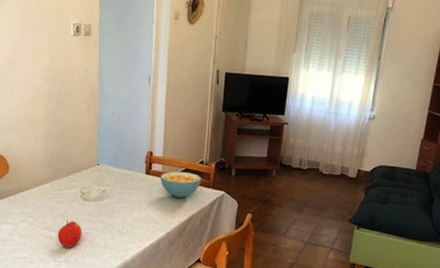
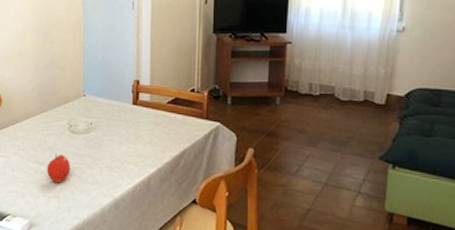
cereal bowl: present [160,171,201,198] -> none [148,100,193,130]

